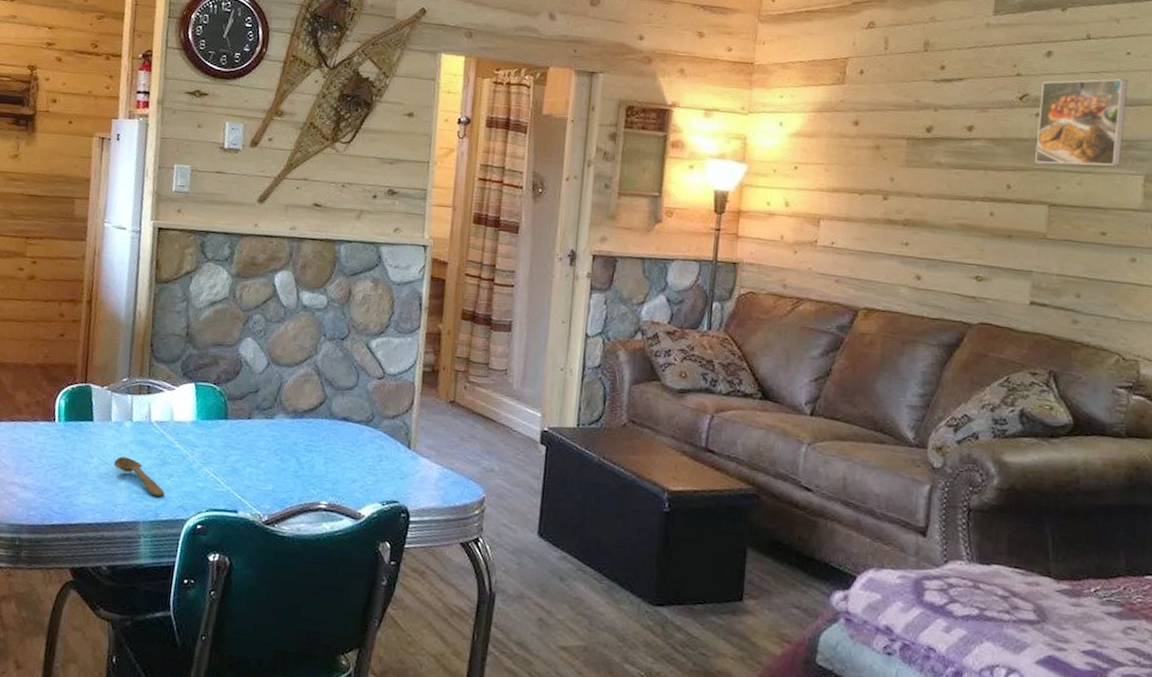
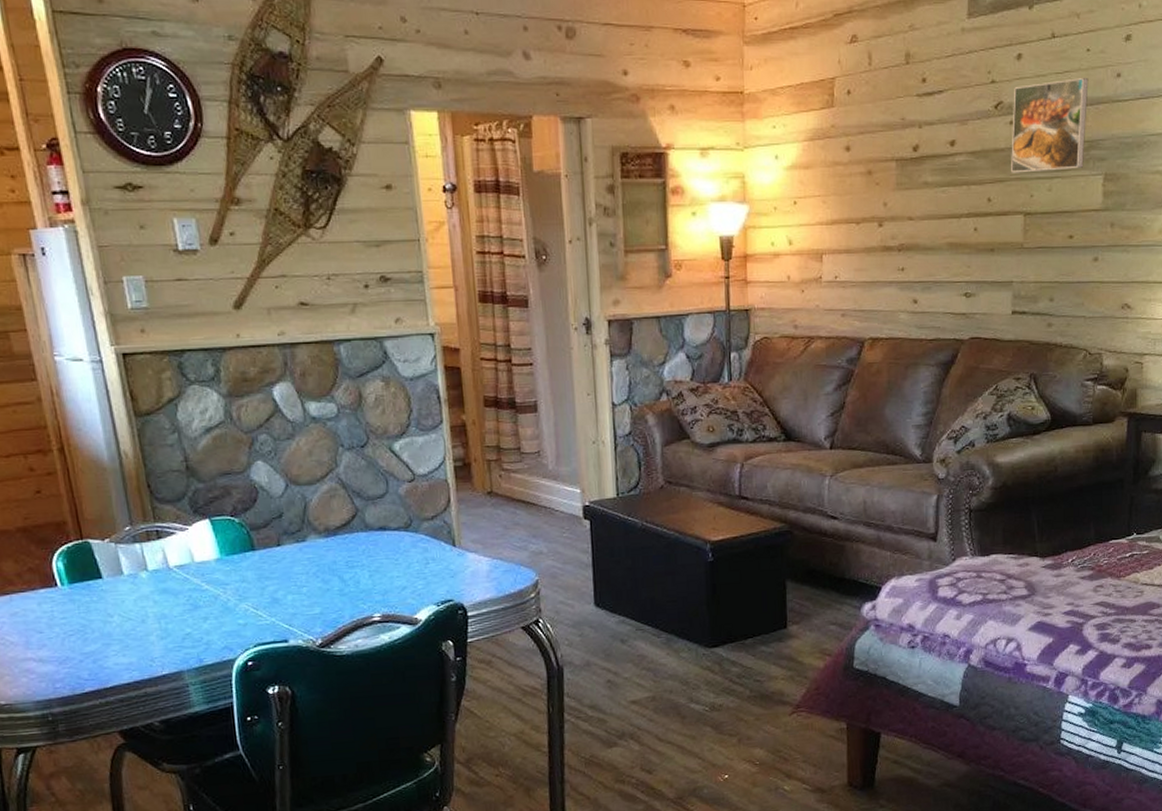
spoon: present [114,456,165,497] -> none [139,608,204,643]

